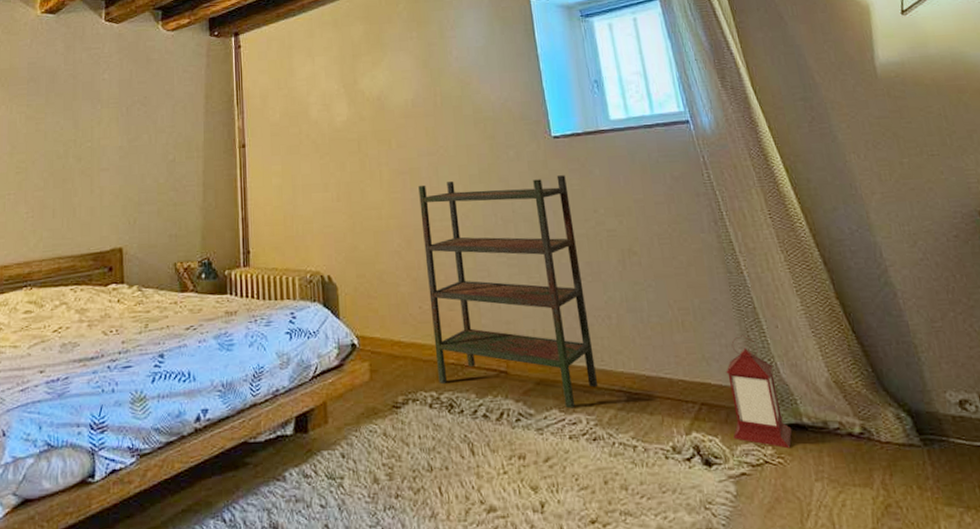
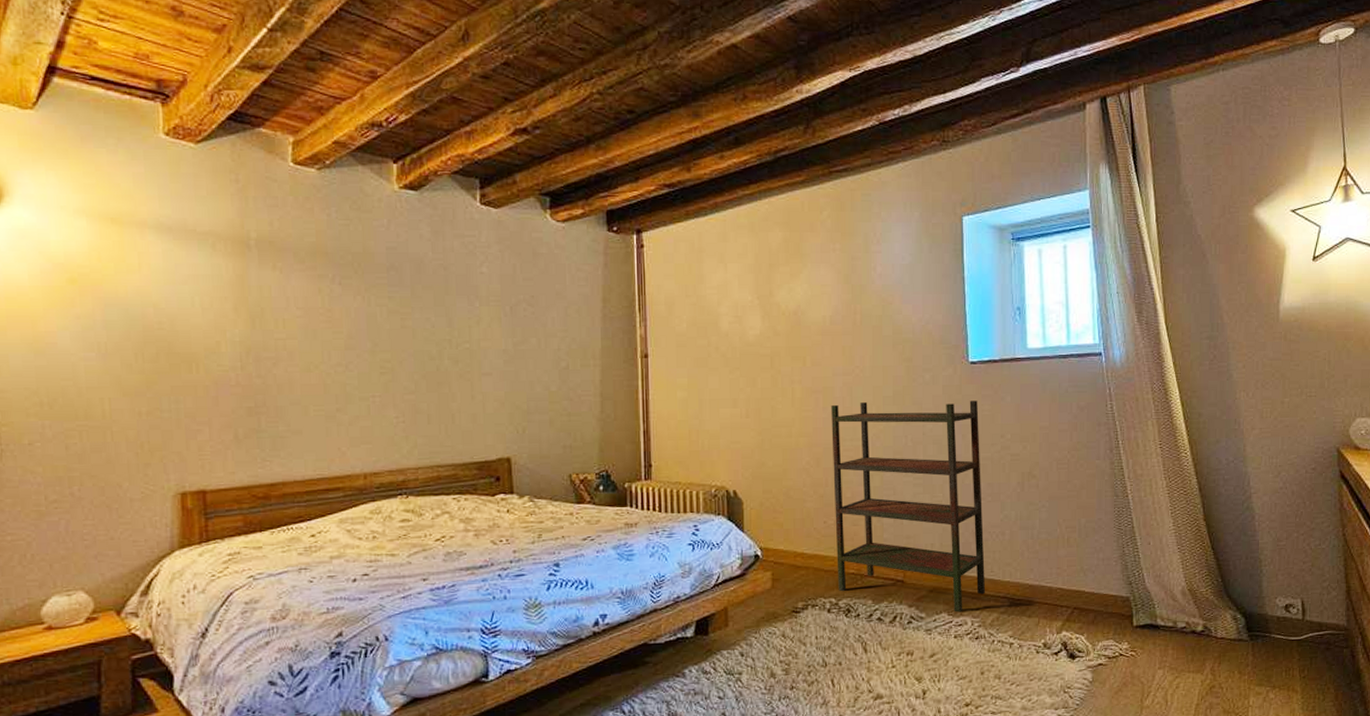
lantern: present [726,334,792,449] -> none [1096,550,1147,644]

